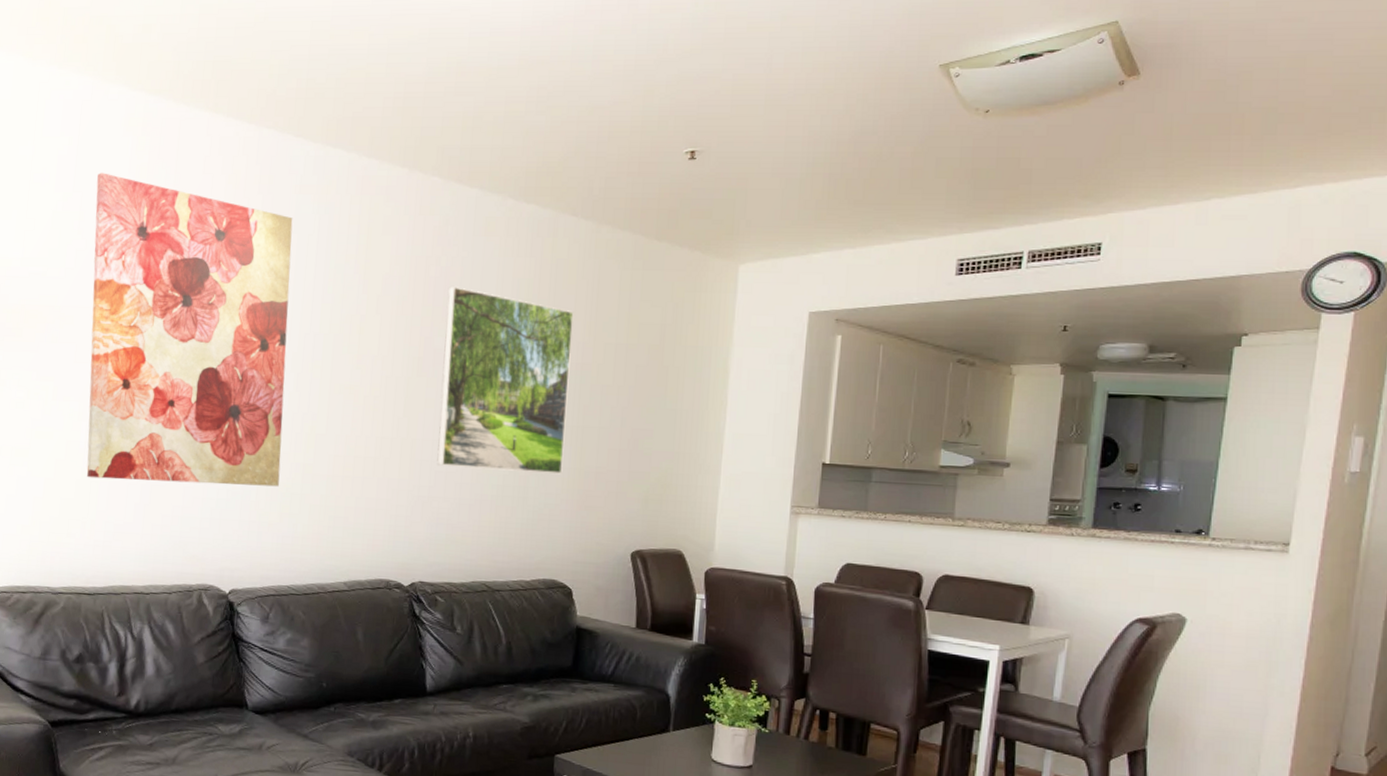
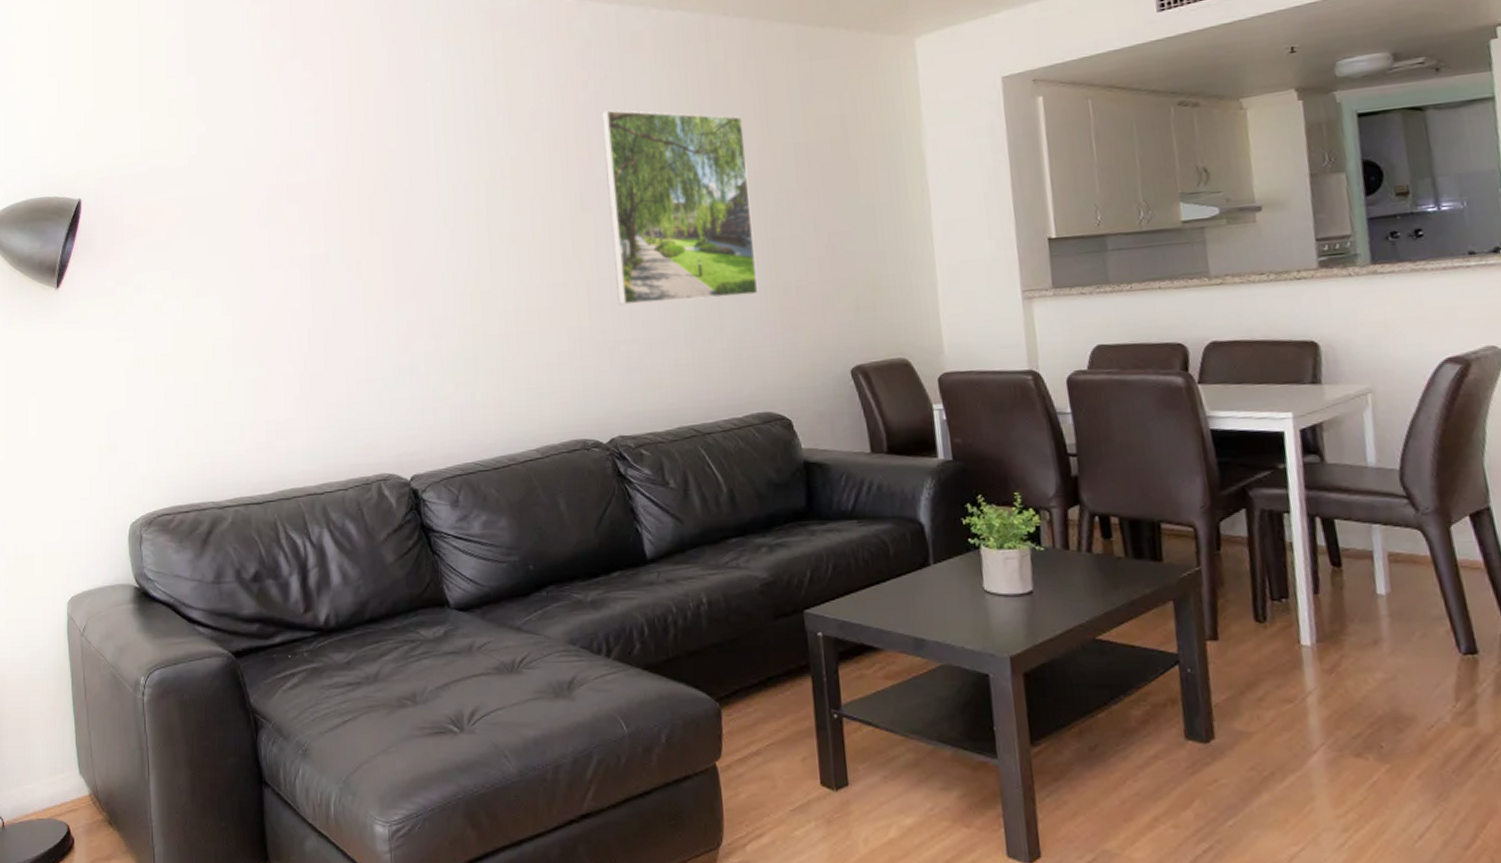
wall art: present [86,173,293,487] -> none [210,50,449,376]

